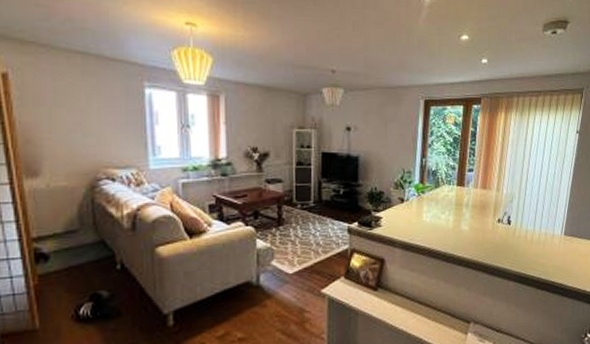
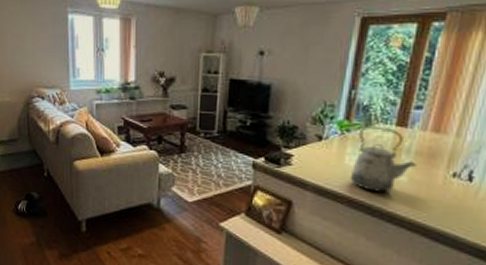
kettle: none [428,187,475,242] -> present [349,125,418,193]

